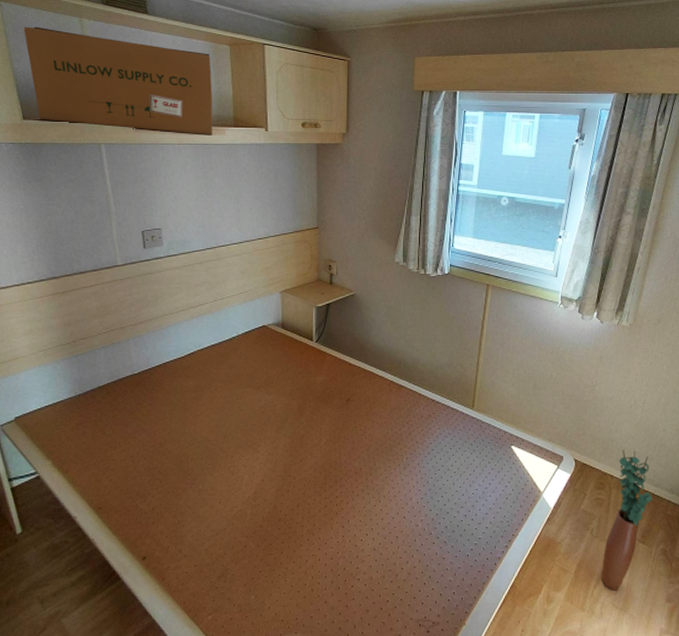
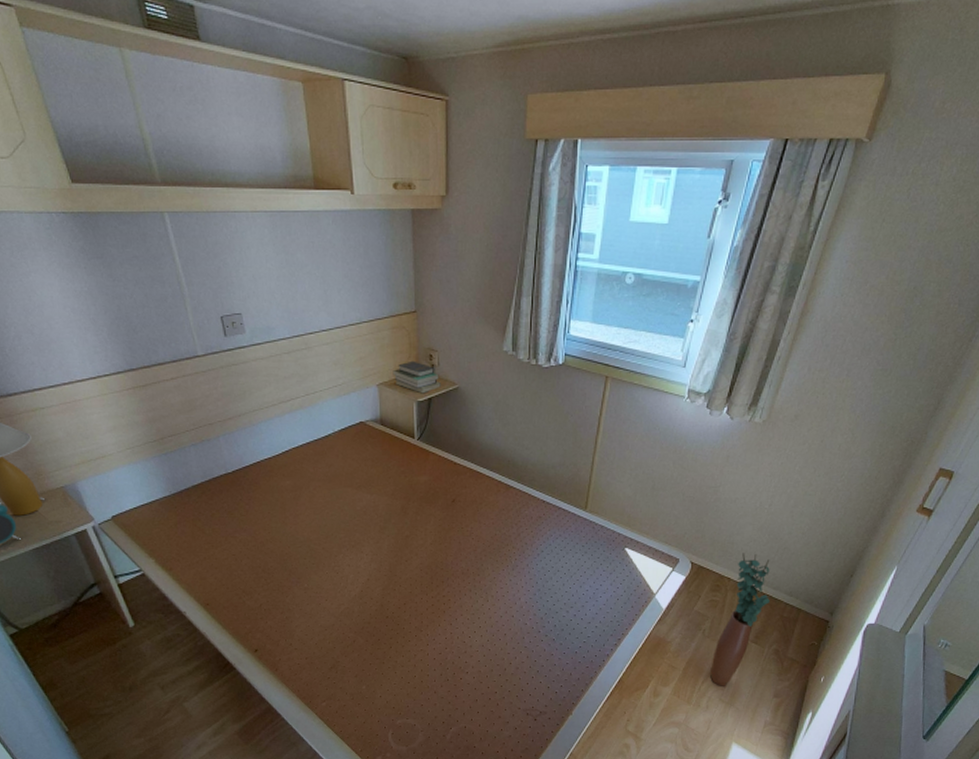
box: present [23,26,213,136] -> none [54,60,290,201]
books: none [295,270,338,300] -> present [392,360,441,394]

